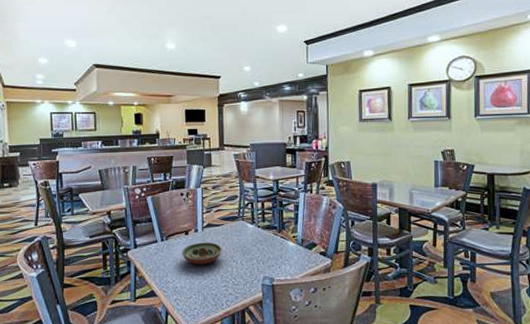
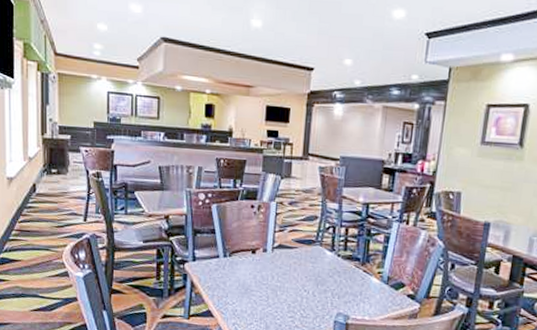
decorative bowl: present [181,242,223,265] -> none [245,264,294,290]

